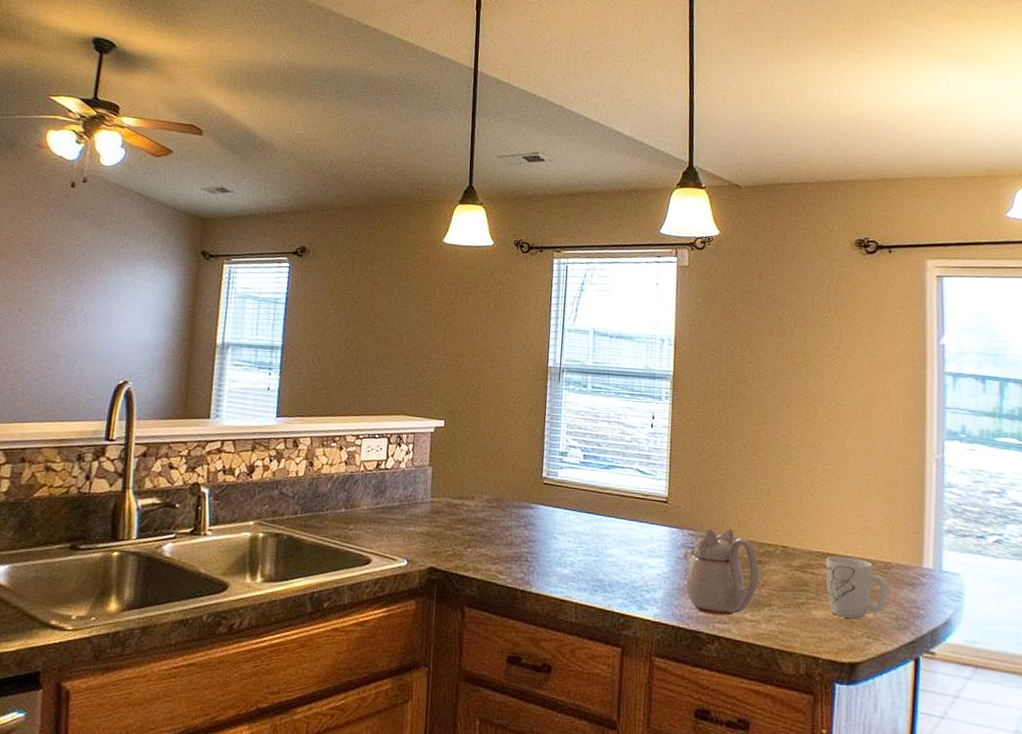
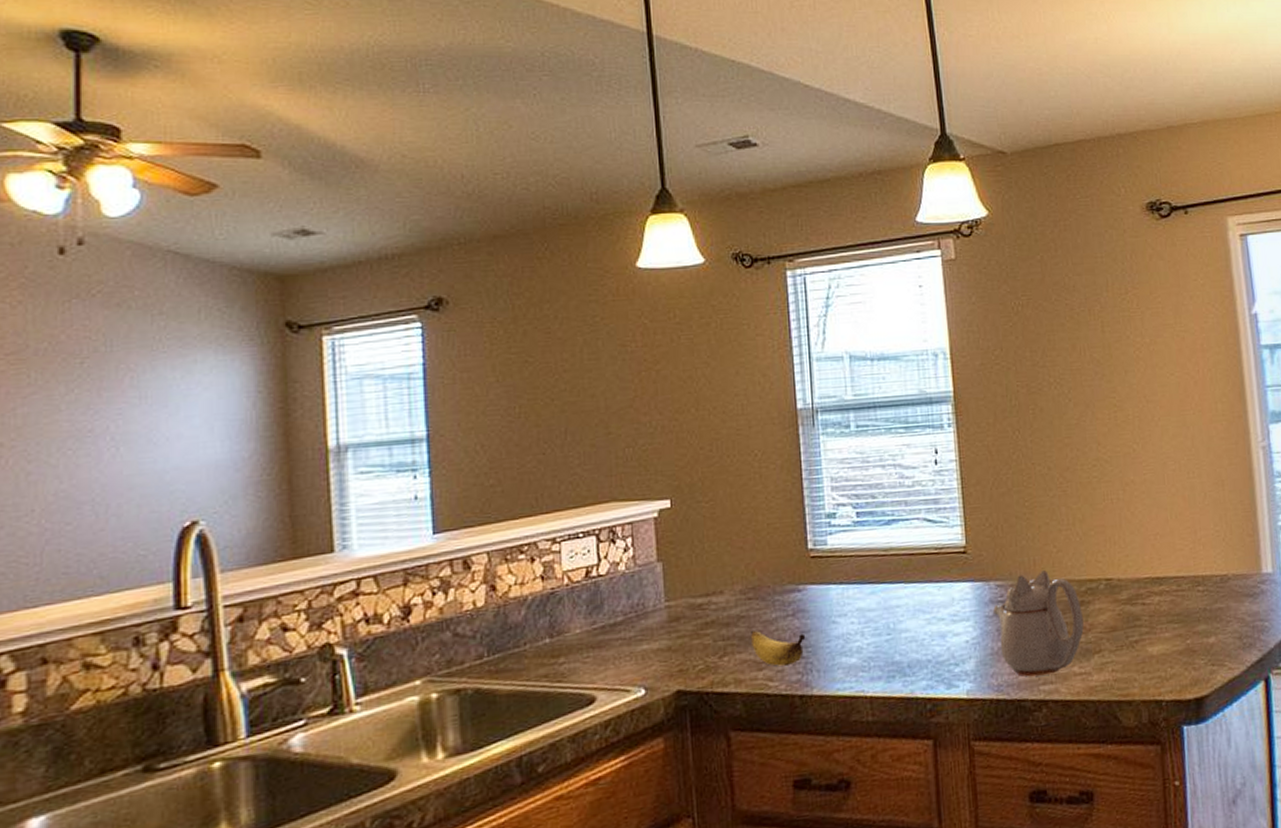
banana: none [490,532,532,566] -> present [751,630,806,667]
mug: present [826,556,889,619] -> none [1156,577,1228,648]

